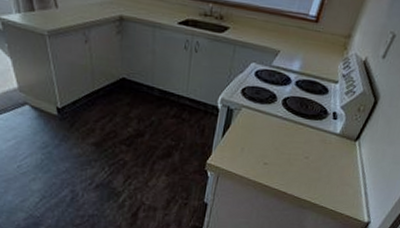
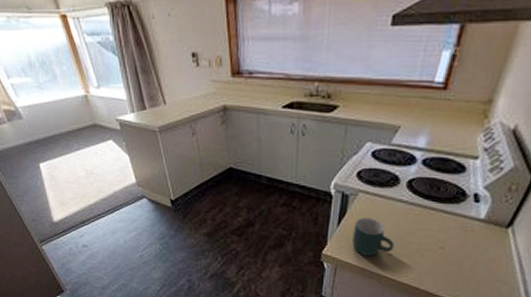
mug: none [234,130,269,165] -> present [352,217,394,256]

